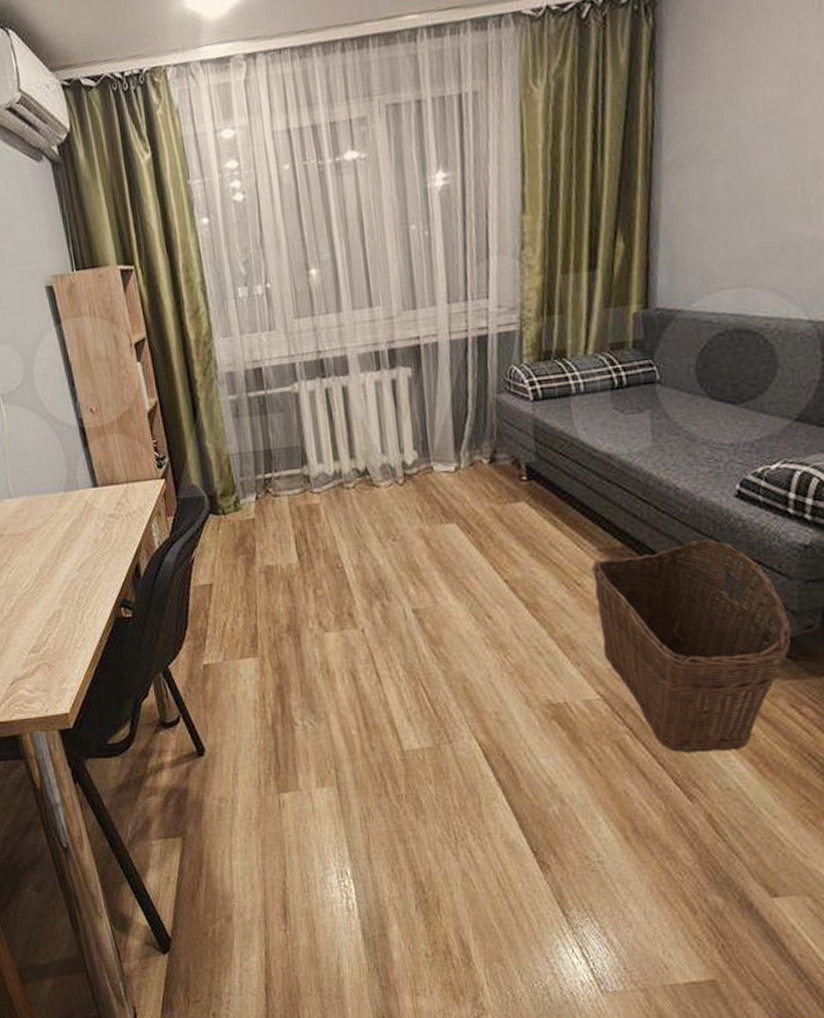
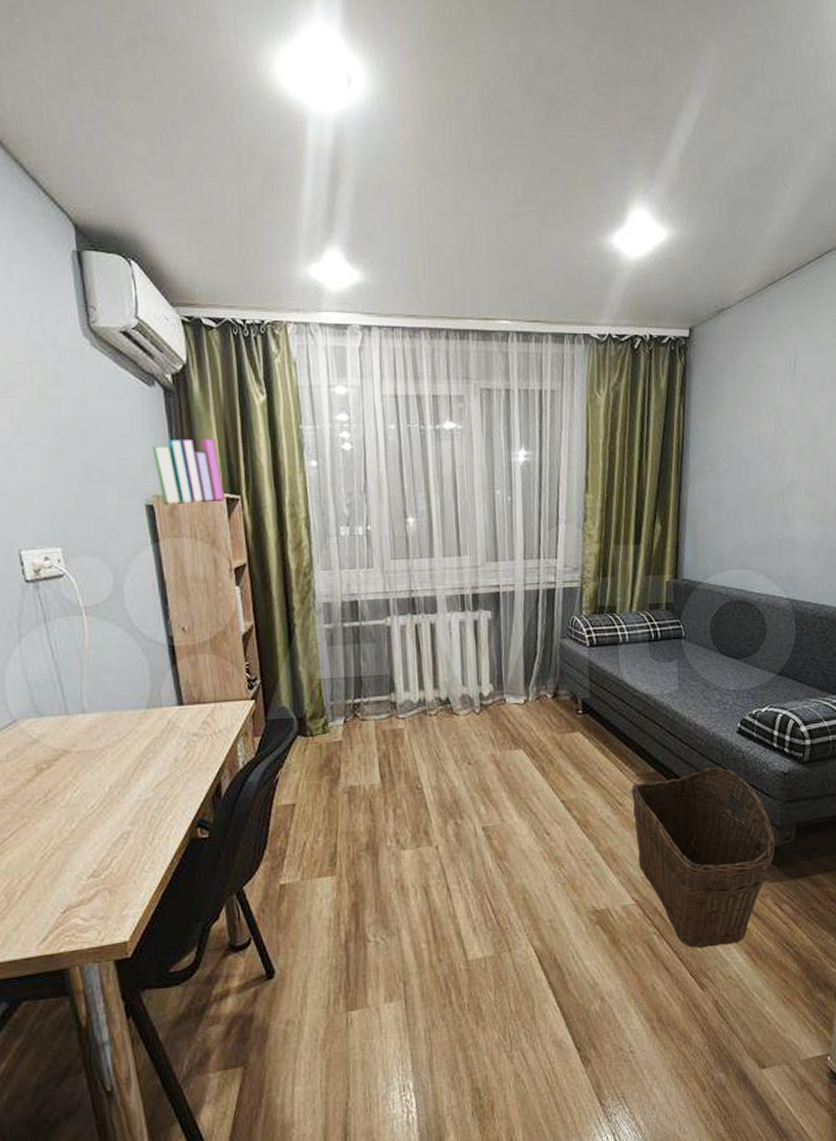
books: none [45,207,119,284] -> present [151,438,225,504]

